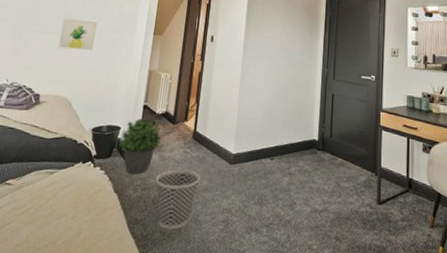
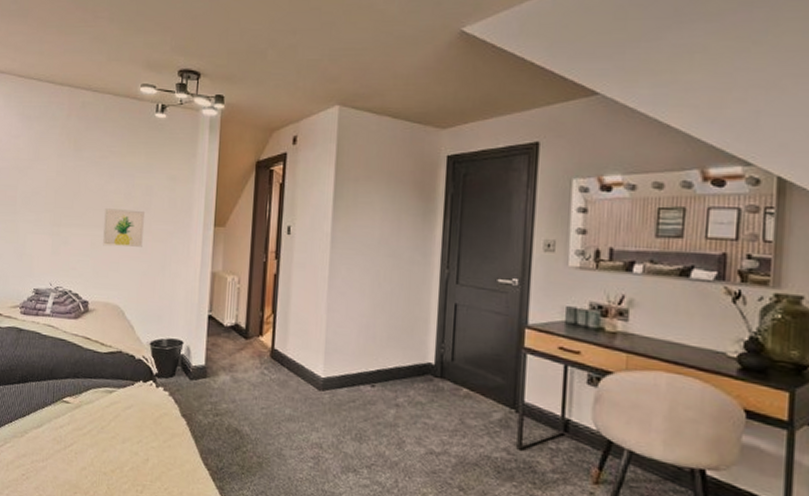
potted plant: present [119,118,162,174] -> none [183,330,233,398]
wastebasket: present [156,169,201,230] -> none [229,394,283,464]

